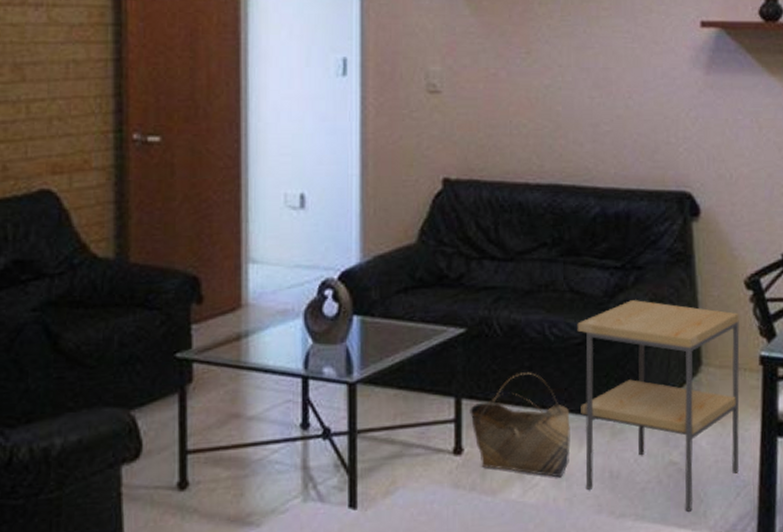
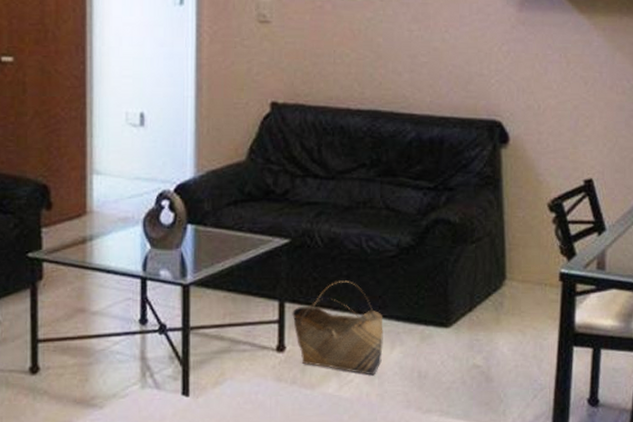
side table: present [577,300,740,512] -> none [392,218,542,410]

